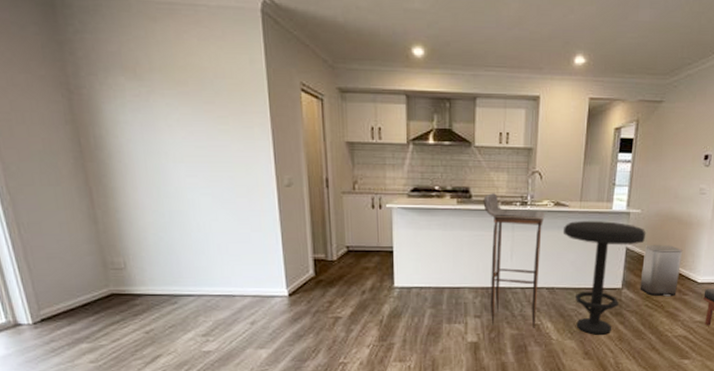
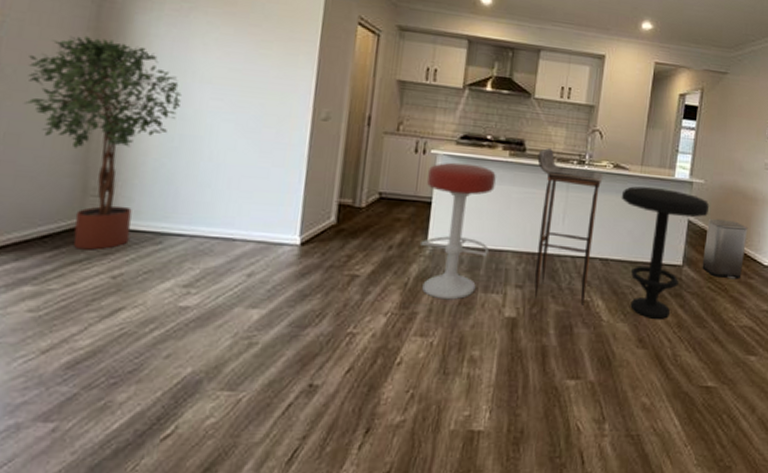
potted tree: none [25,129,162,313] -> present [25,35,182,250]
bar stool: none [386,214,448,332] -> present [421,162,496,300]

